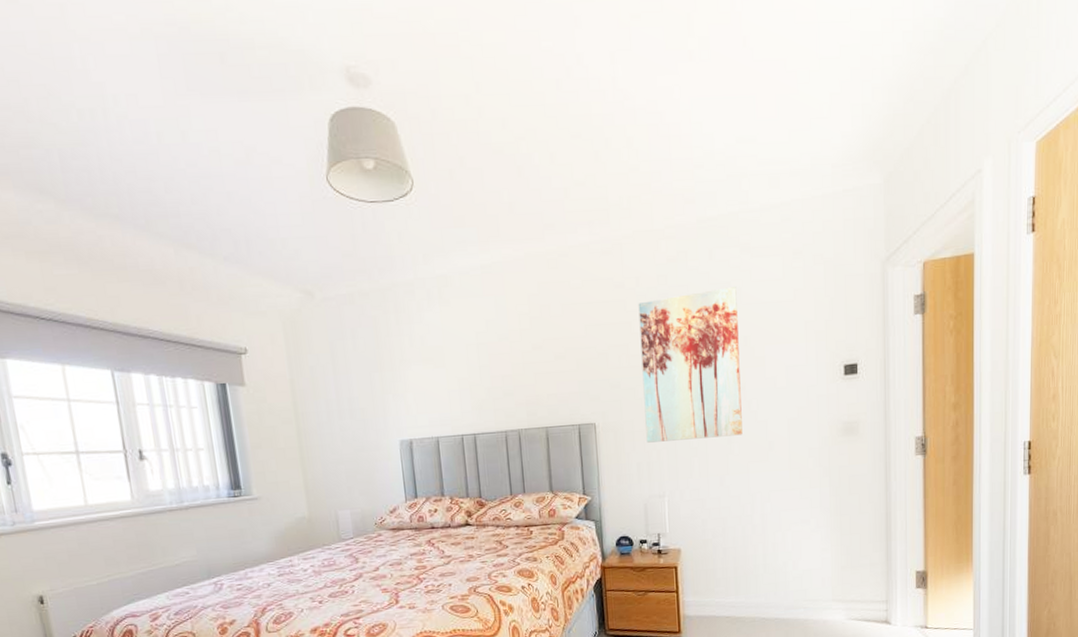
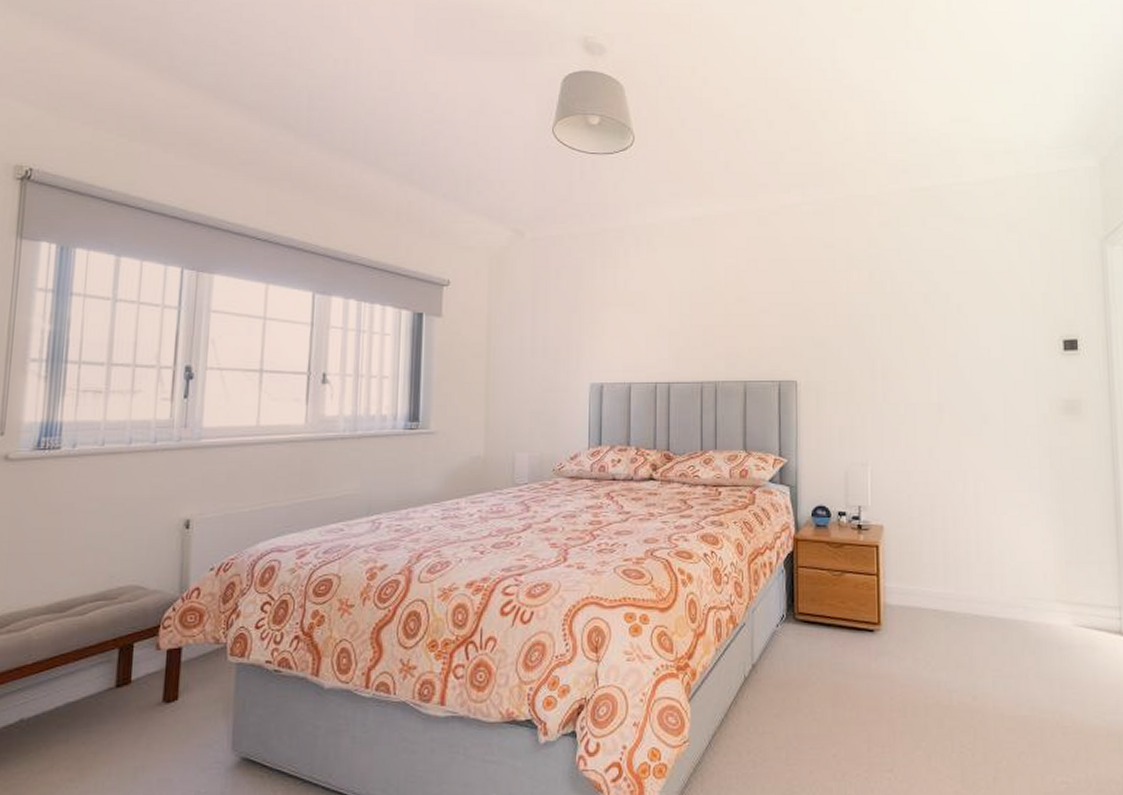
wall art: present [638,287,743,443] -> none [848,254,954,406]

